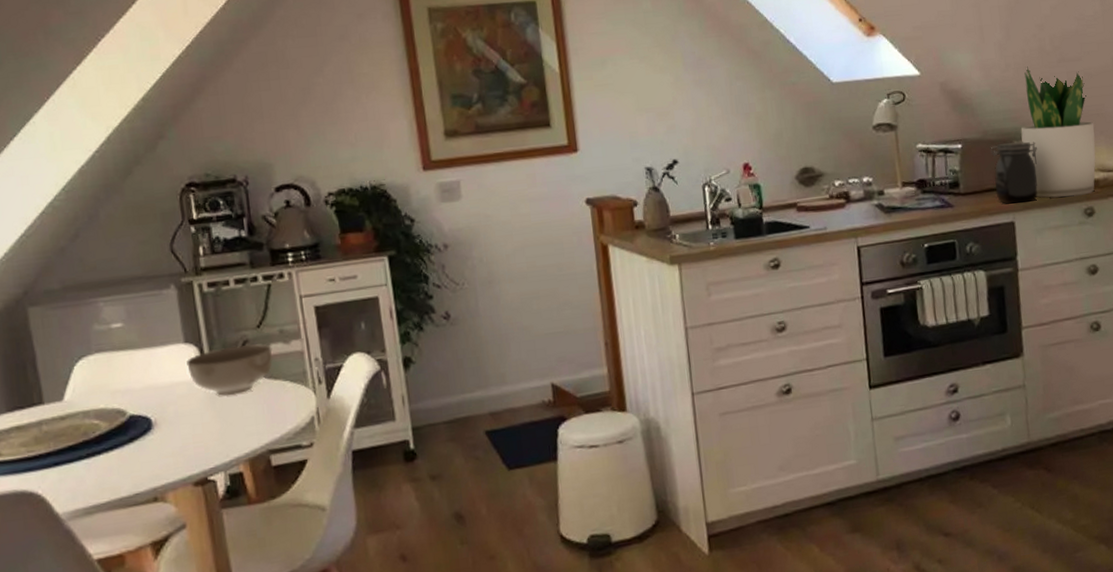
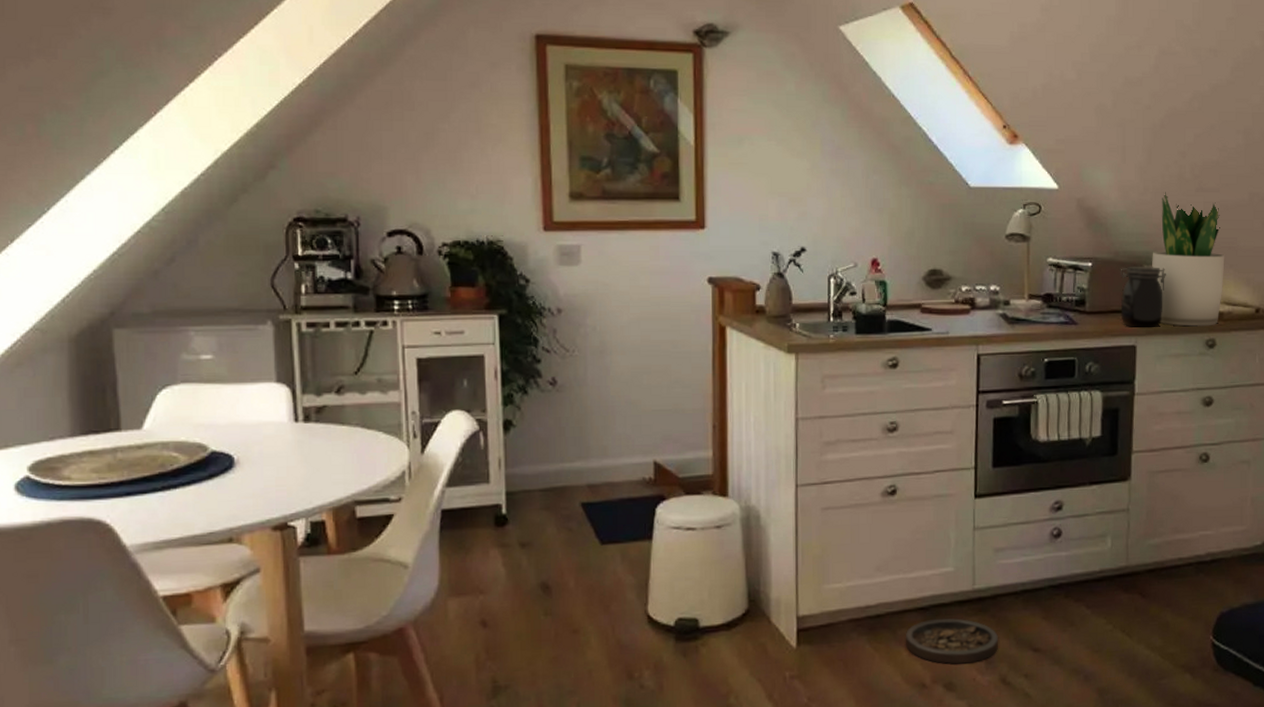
bowl: present [186,343,273,396] -> none [277,390,368,440]
pet bowl: none [815,510,909,557] -> present [905,618,999,665]

